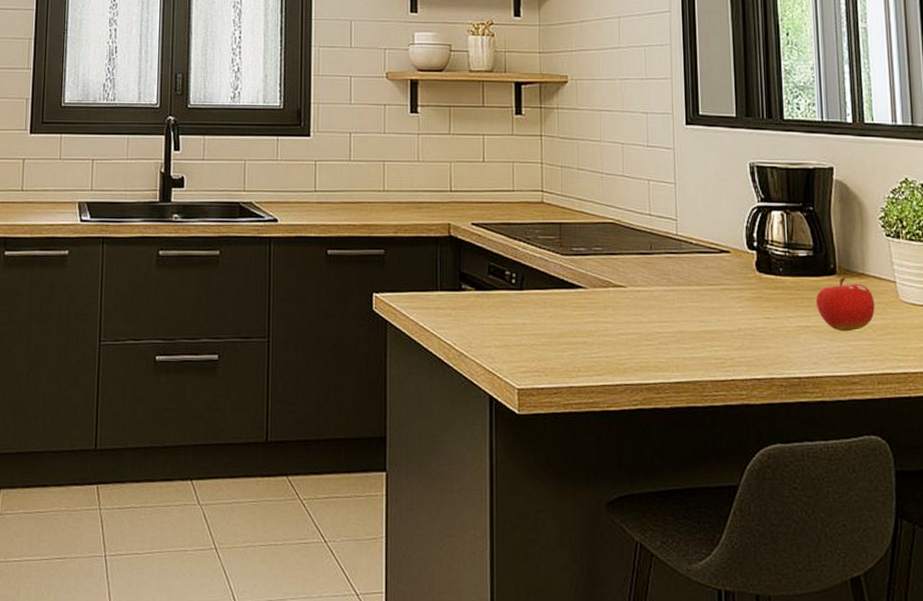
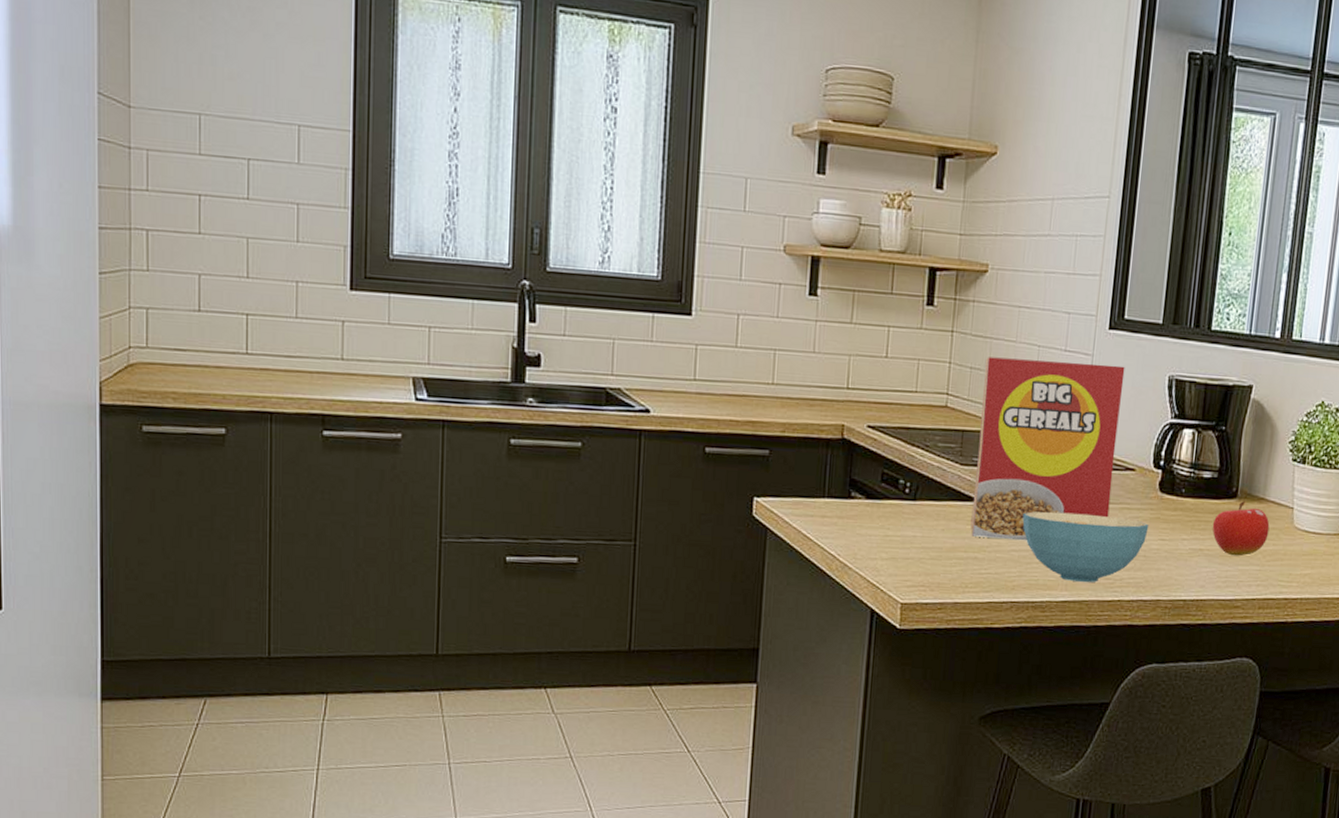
cereal box: none [574,156,710,325] -> present [970,357,1125,541]
cereal bowl: none [626,295,752,362] -> present [1022,511,1149,582]

